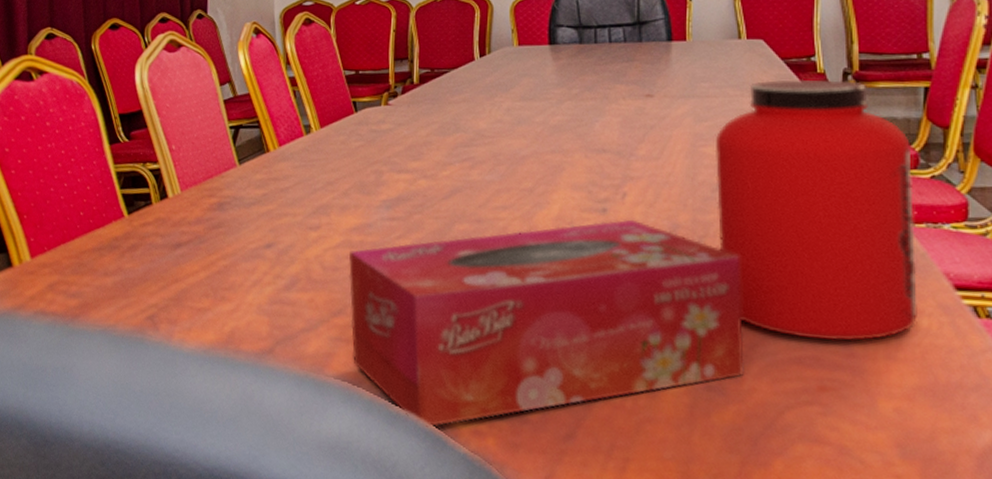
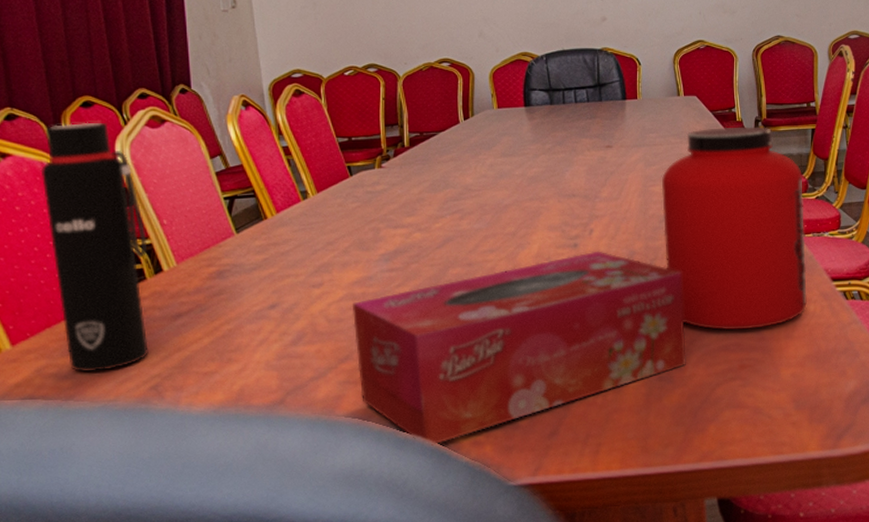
water bottle: none [70,44,156,294] -> present [40,122,148,373]

